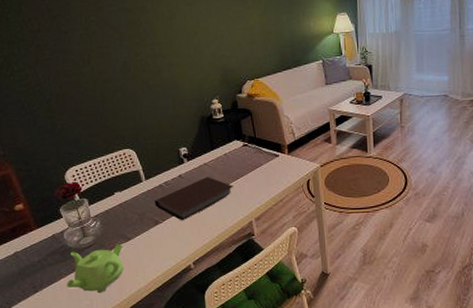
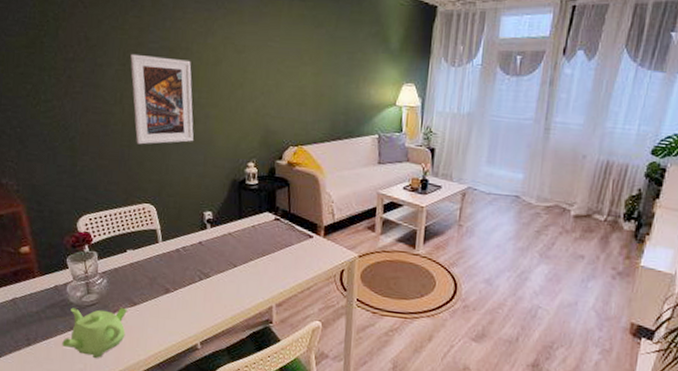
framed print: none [92,17,160,98] -> present [130,53,194,145]
notebook: present [154,177,234,221] -> none [168,248,258,294]

